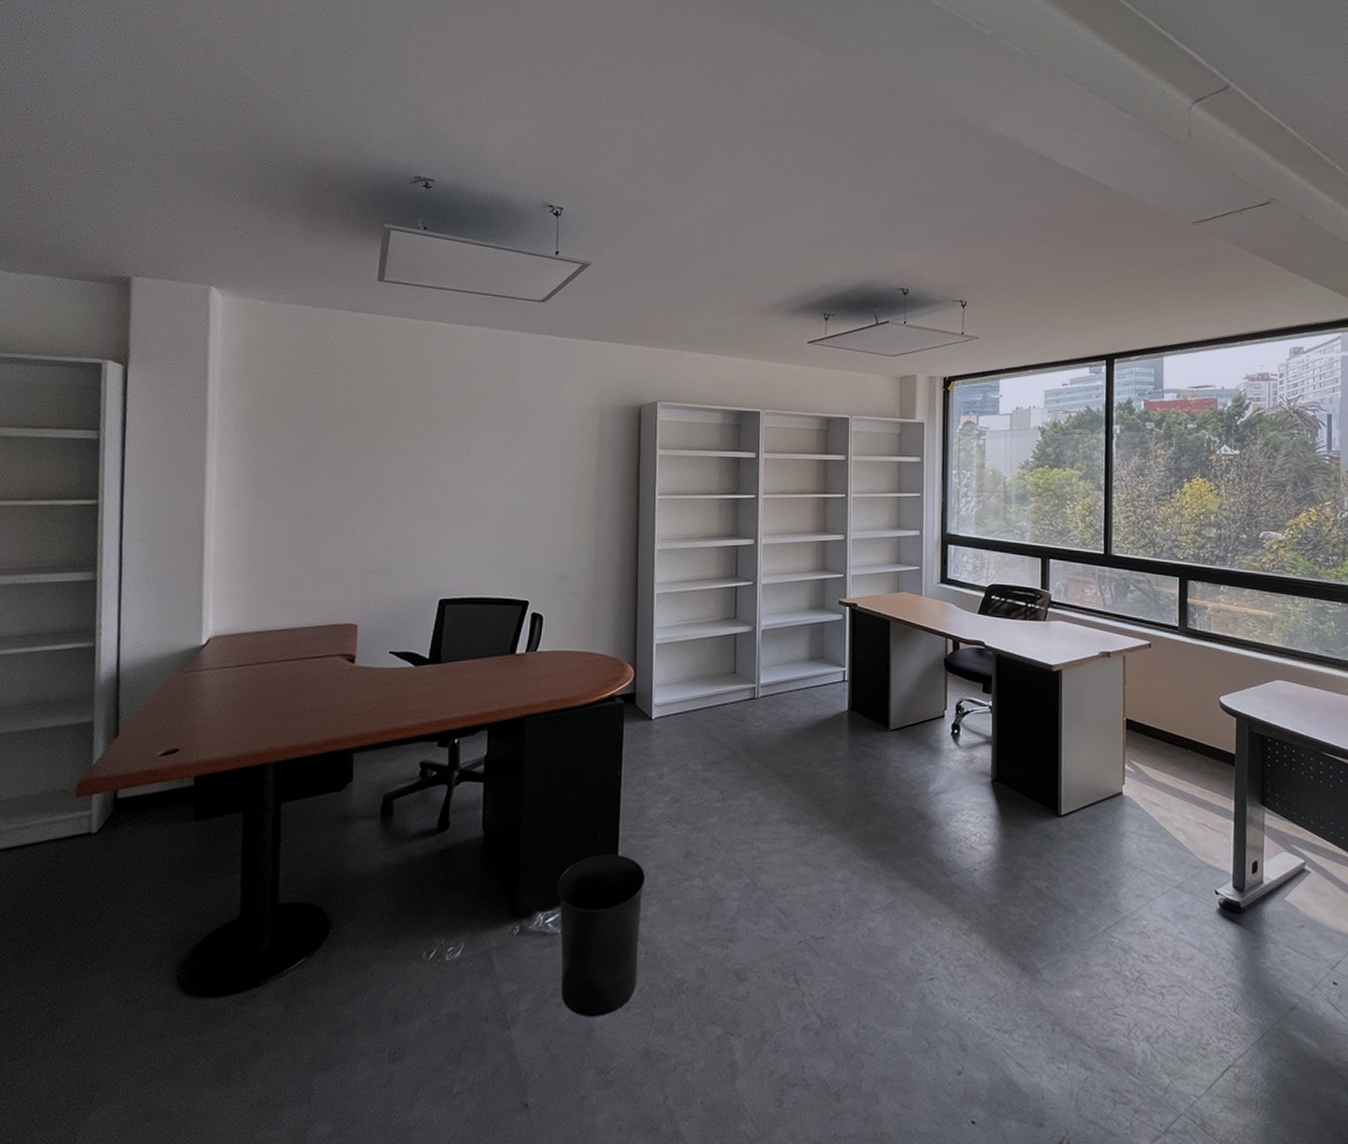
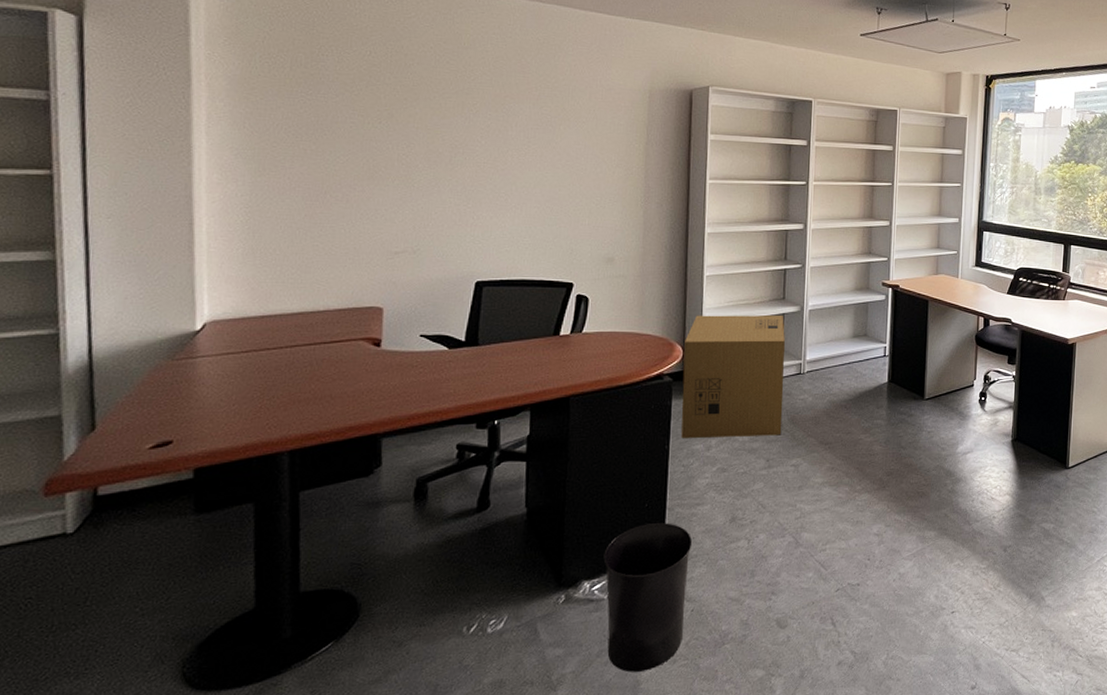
cardboard box: none [633,634,738,765] -> present [681,315,785,438]

